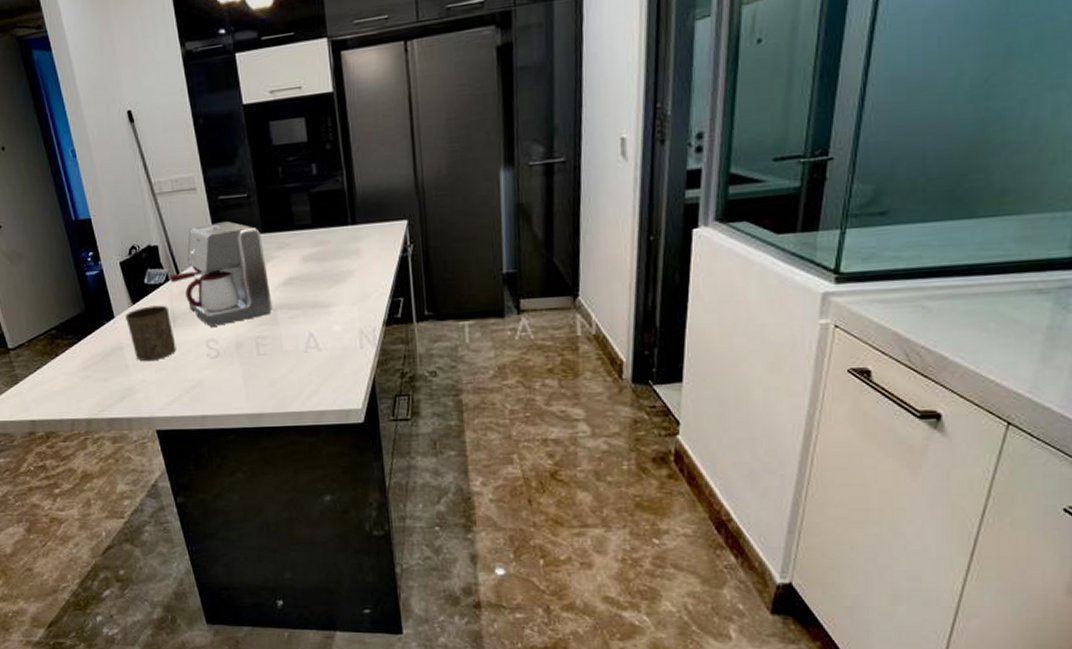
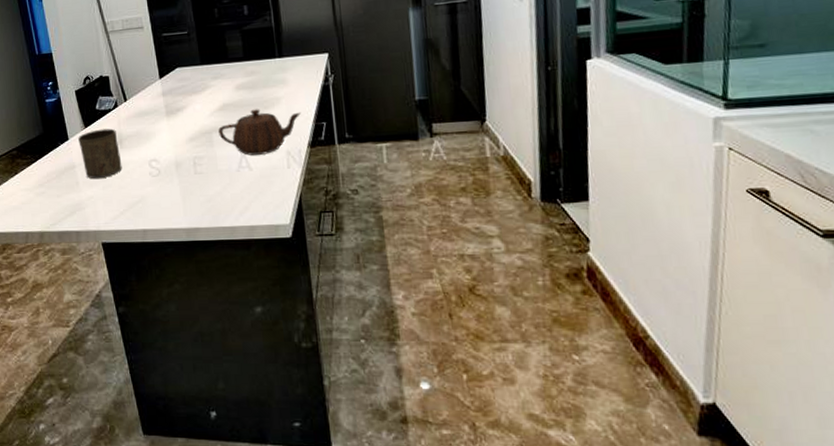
coffee maker: present [169,221,273,327] -> none [118,55,209,148]
teapot: none [282,283,377,335] -> present [217,109,302,156]

